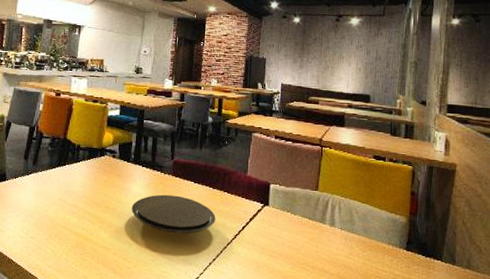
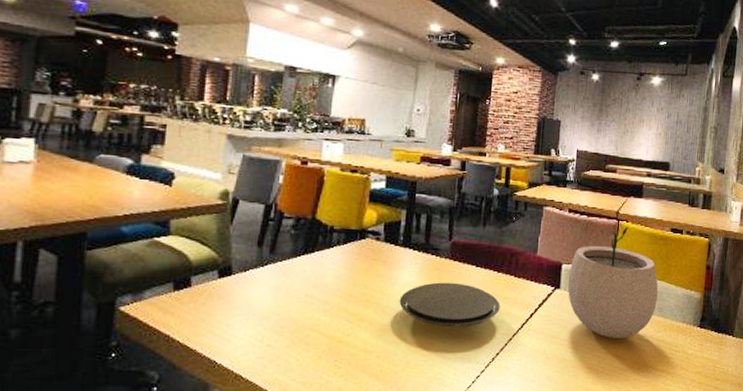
plant pot: none [275,149,363,255] -> present [567,223,658,338]

